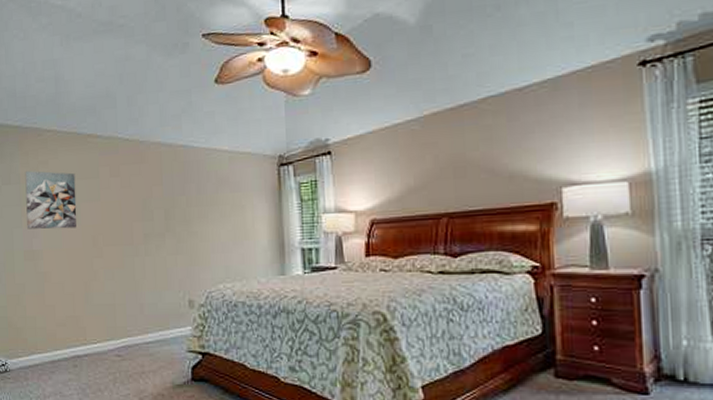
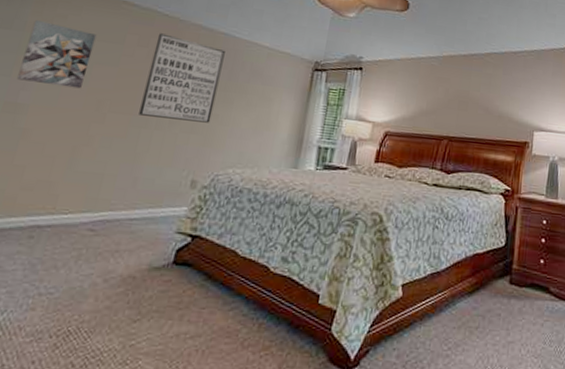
wall art: none [125,159,192,244] -> present [139,33,225,123]

